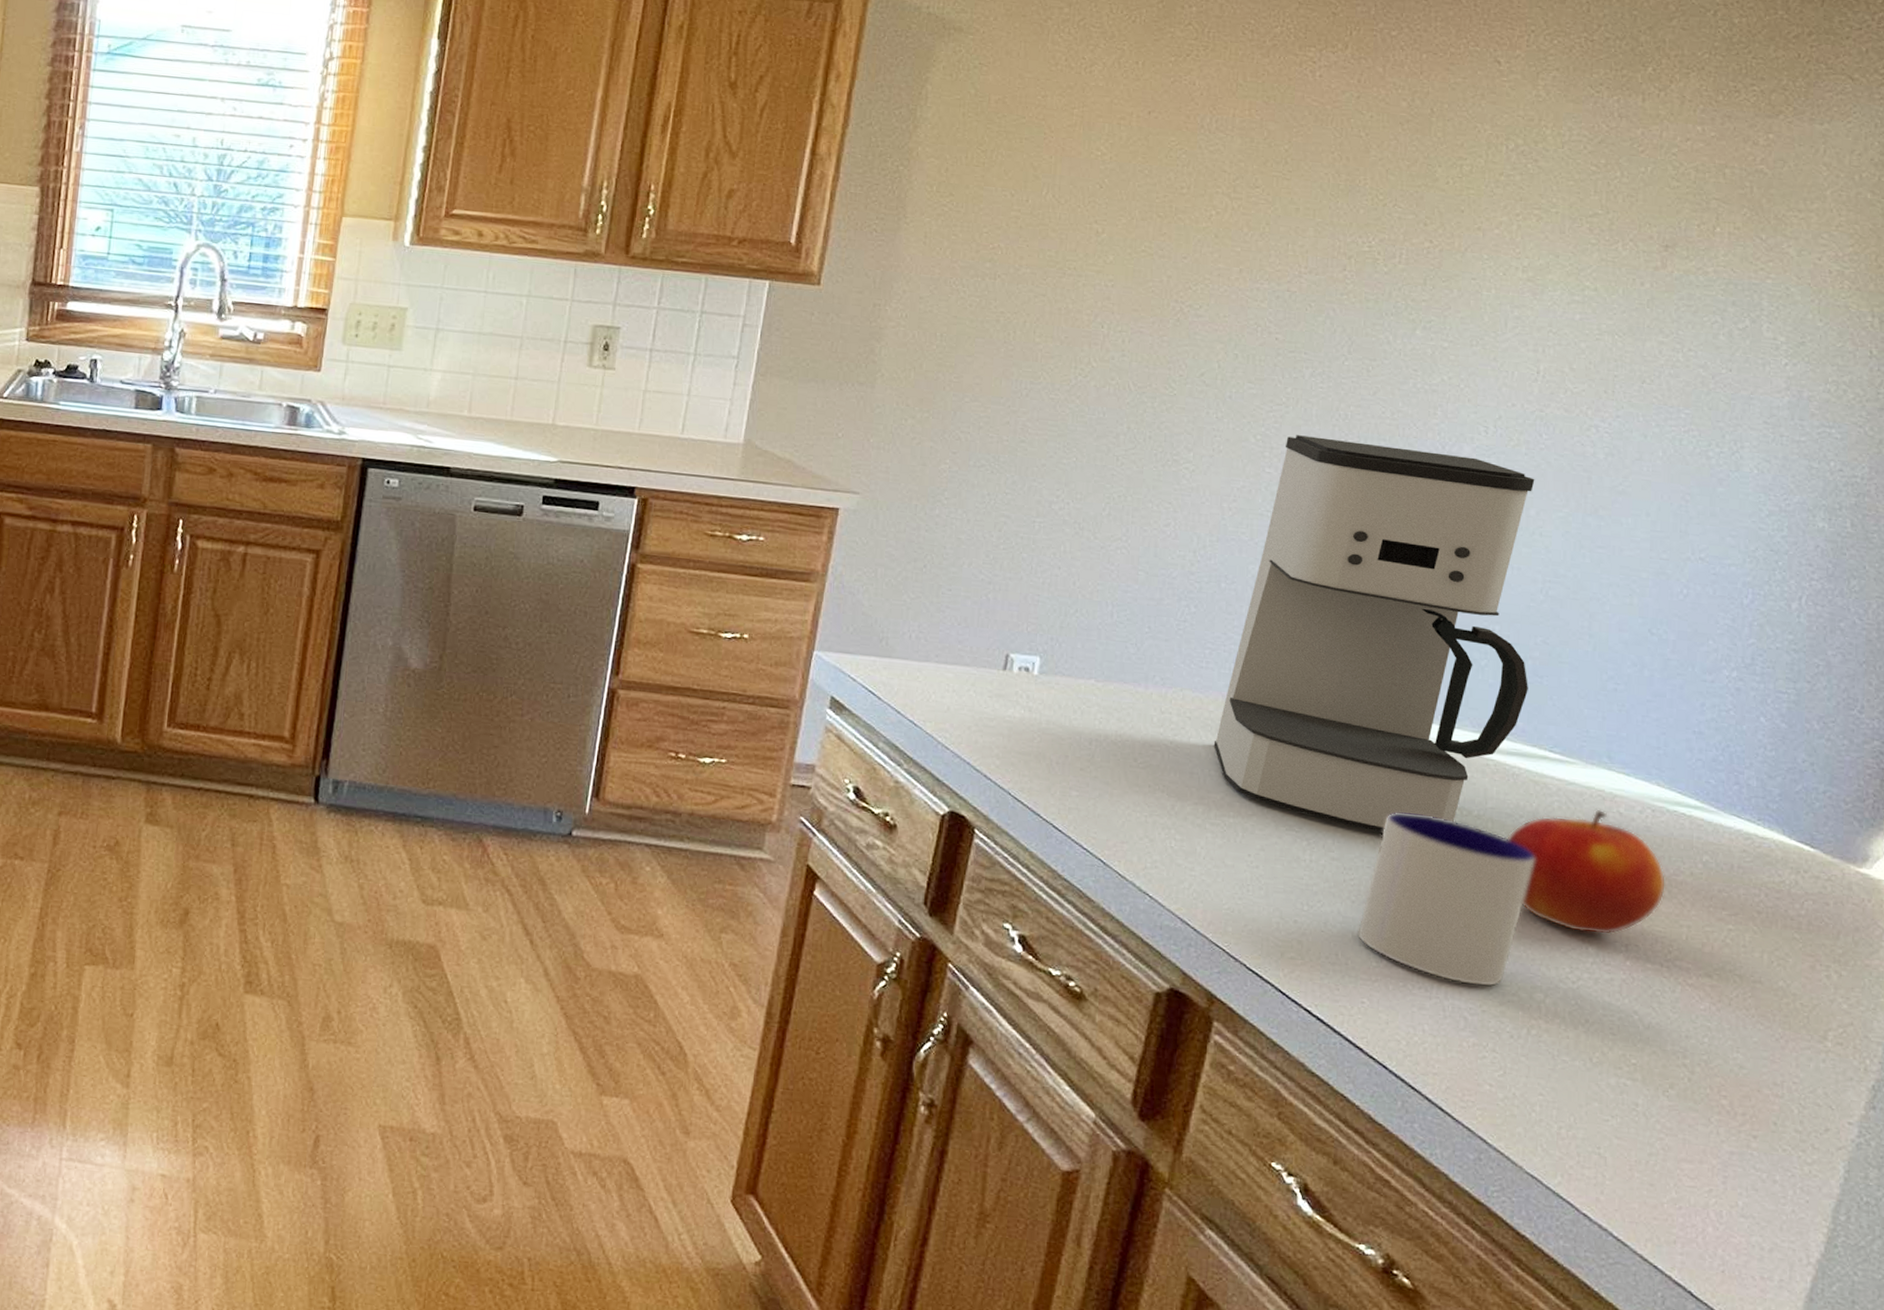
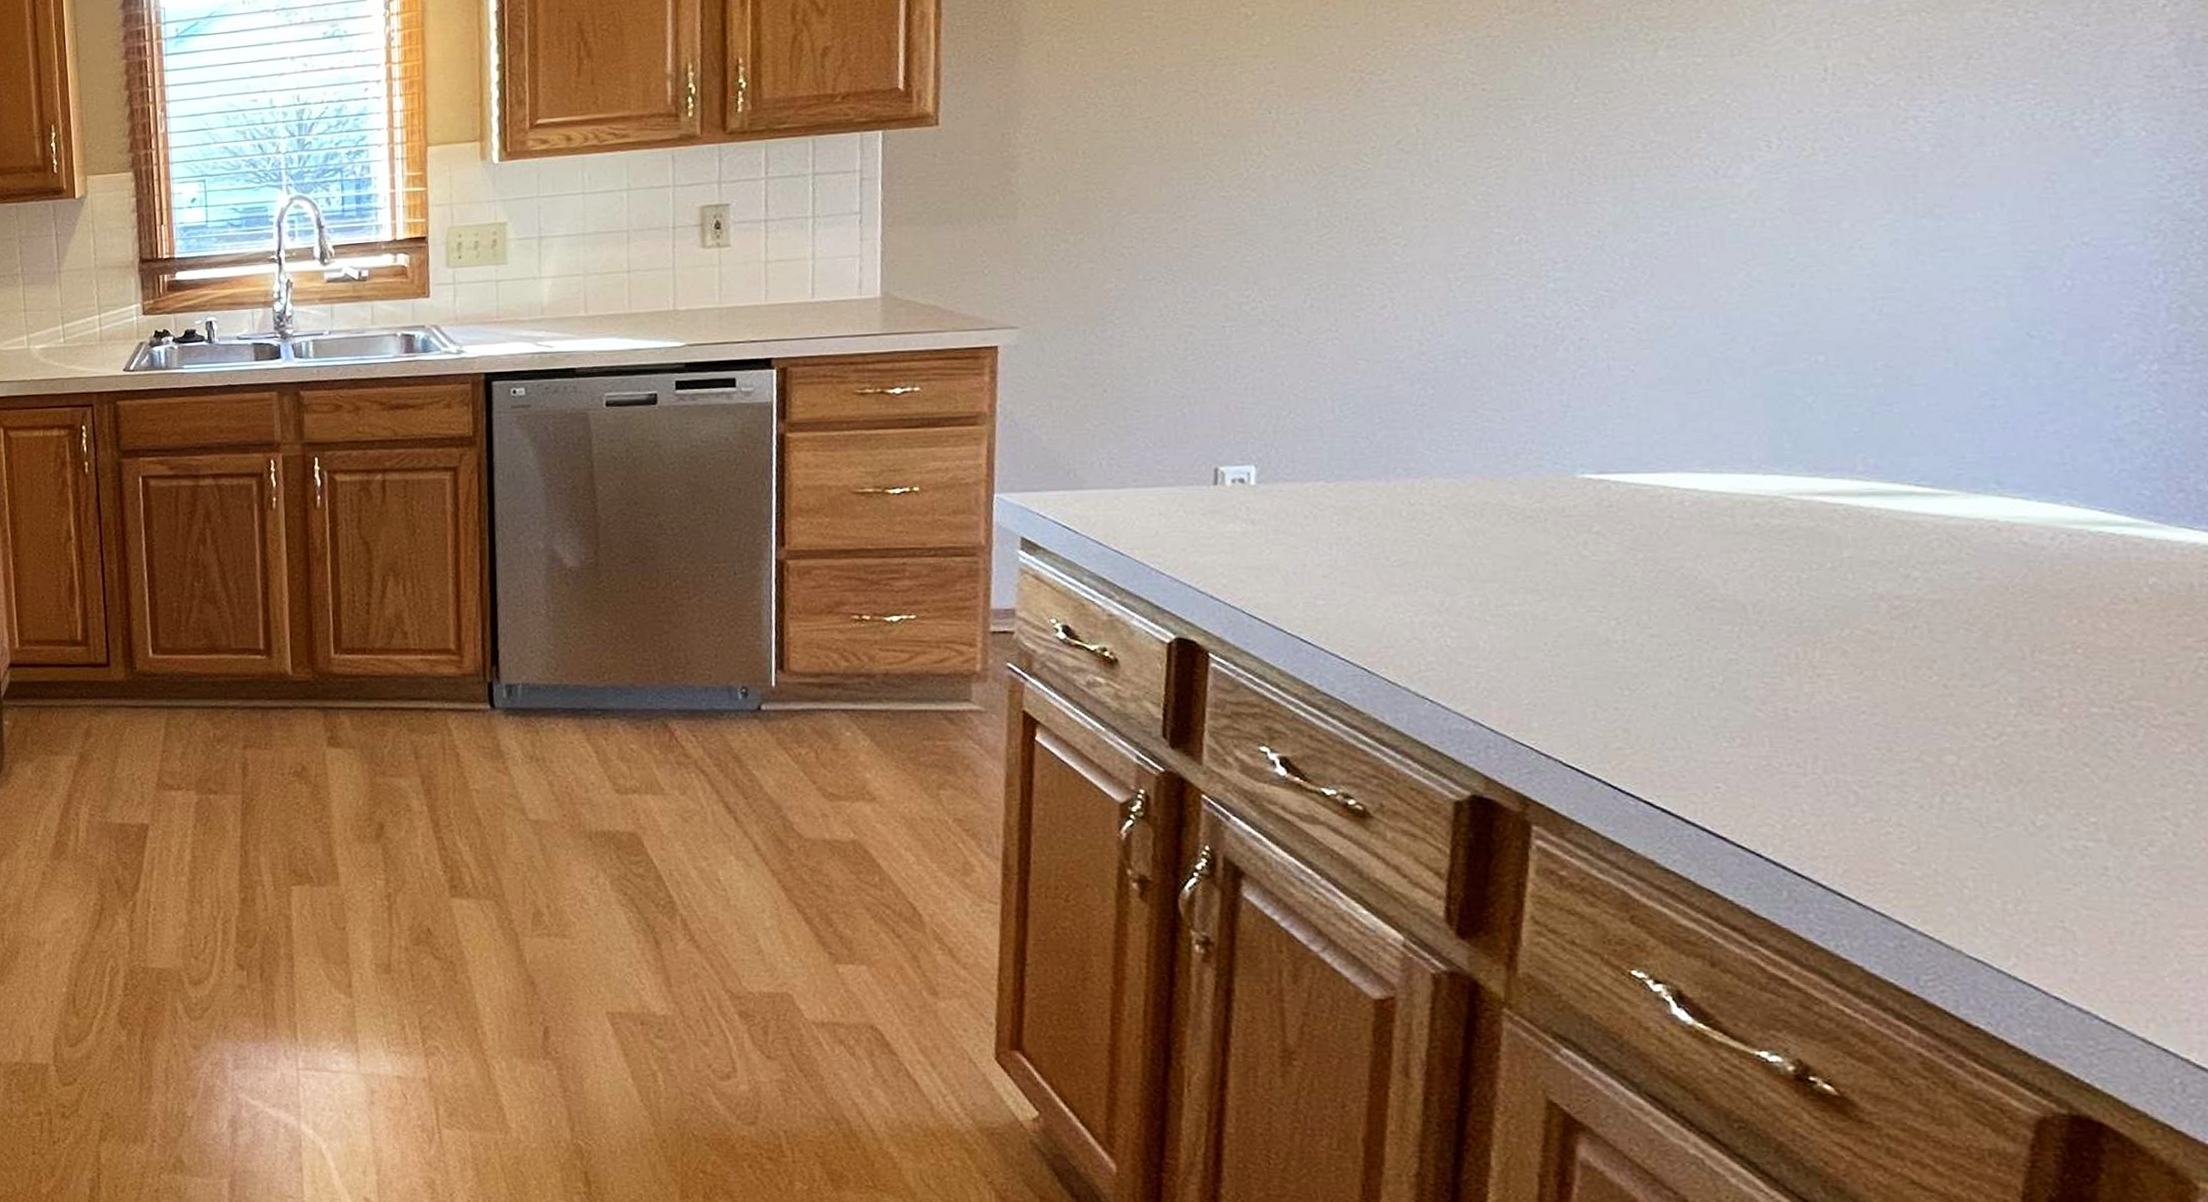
coffee maker: present [1213,435,1535,833] -> none [1480,177,1875,601]
mug: present [1356,812,1535,988] -> none [1696,575,1918,756]
apple: present [1505,809,1667,935] -> none [1873,542,2103,683]

